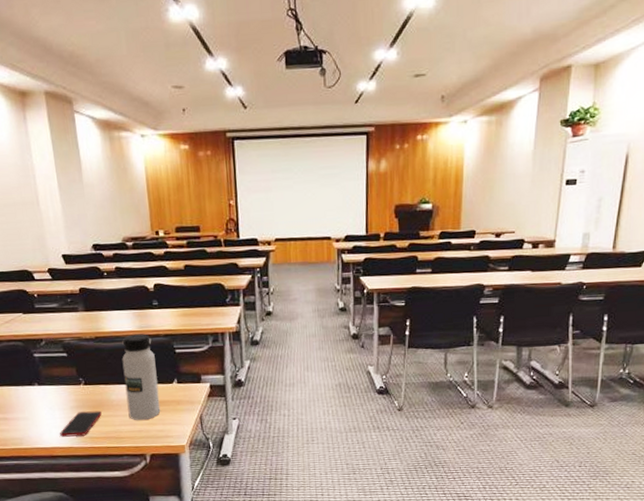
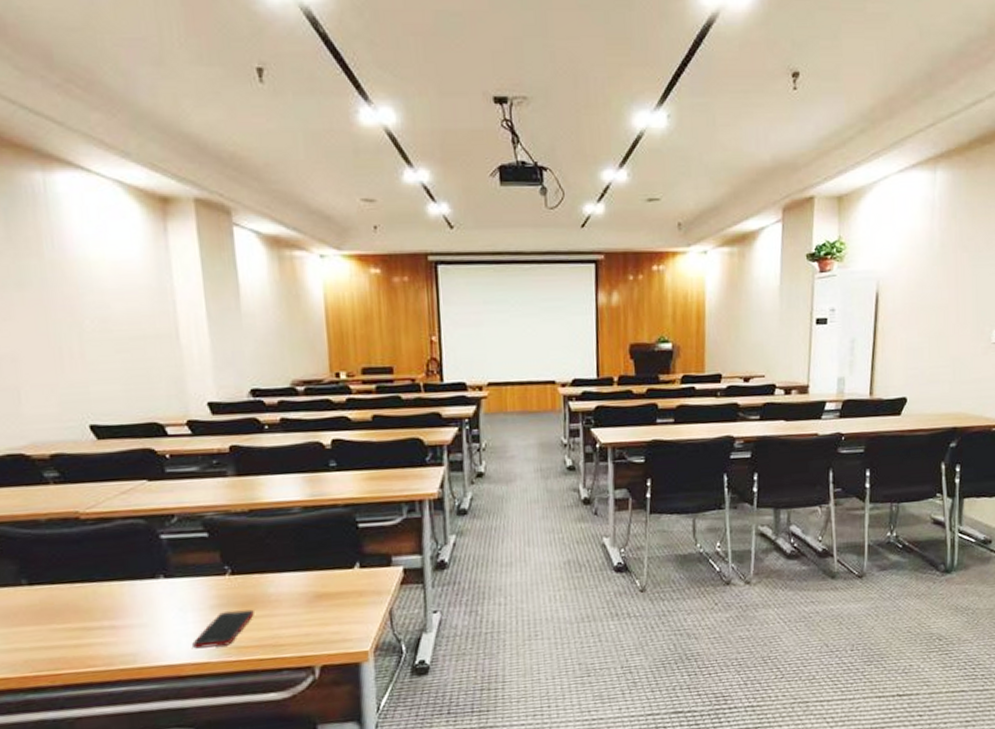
water bottle: present [122,334,161,421] -> none [285,504,337,621]

